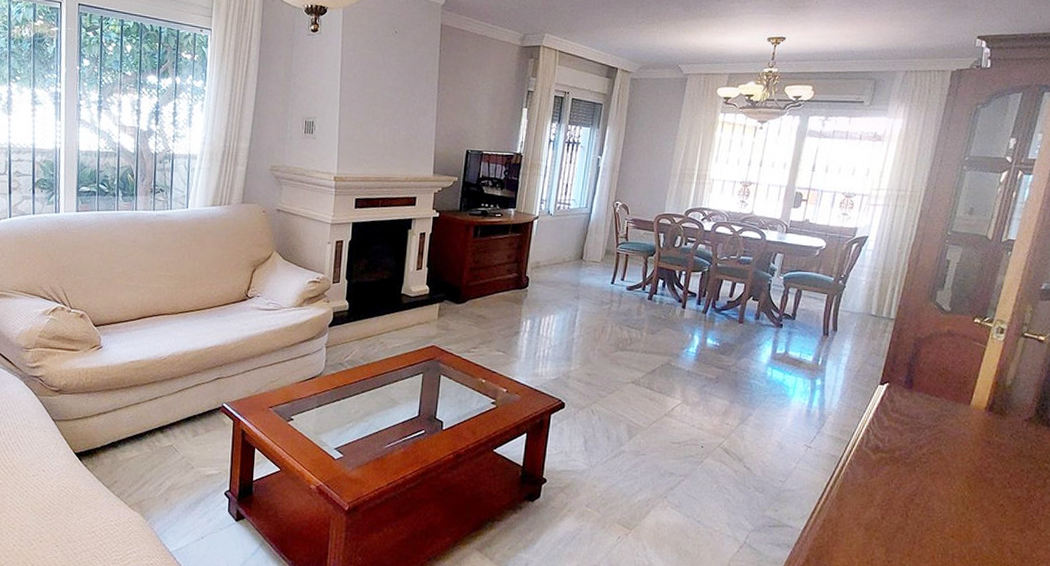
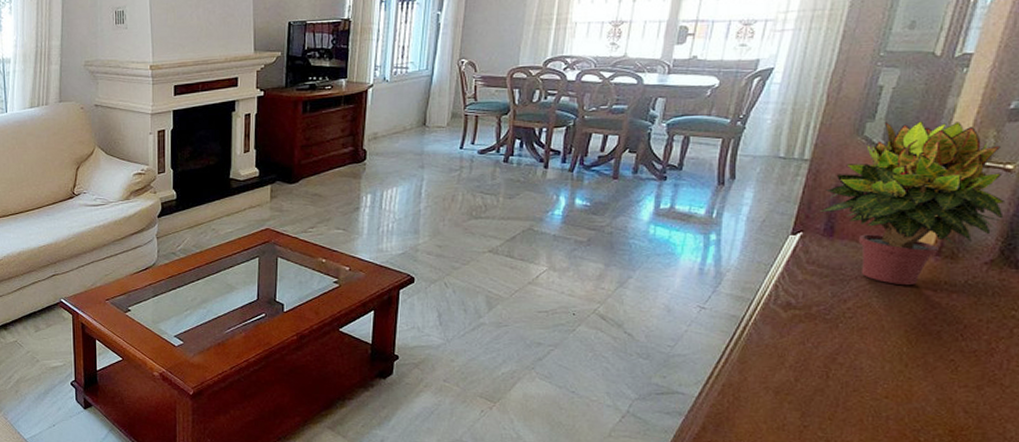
potted plant: none [901,292,1038,437] -> present [819,121,1004,286]

